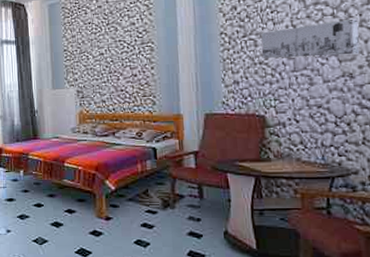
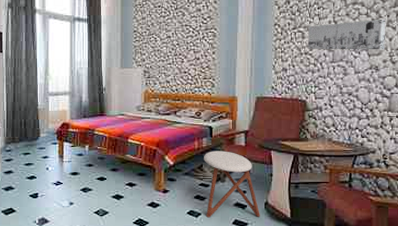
stool: none [149,174,219,248] -> present [204,151,260,218]

